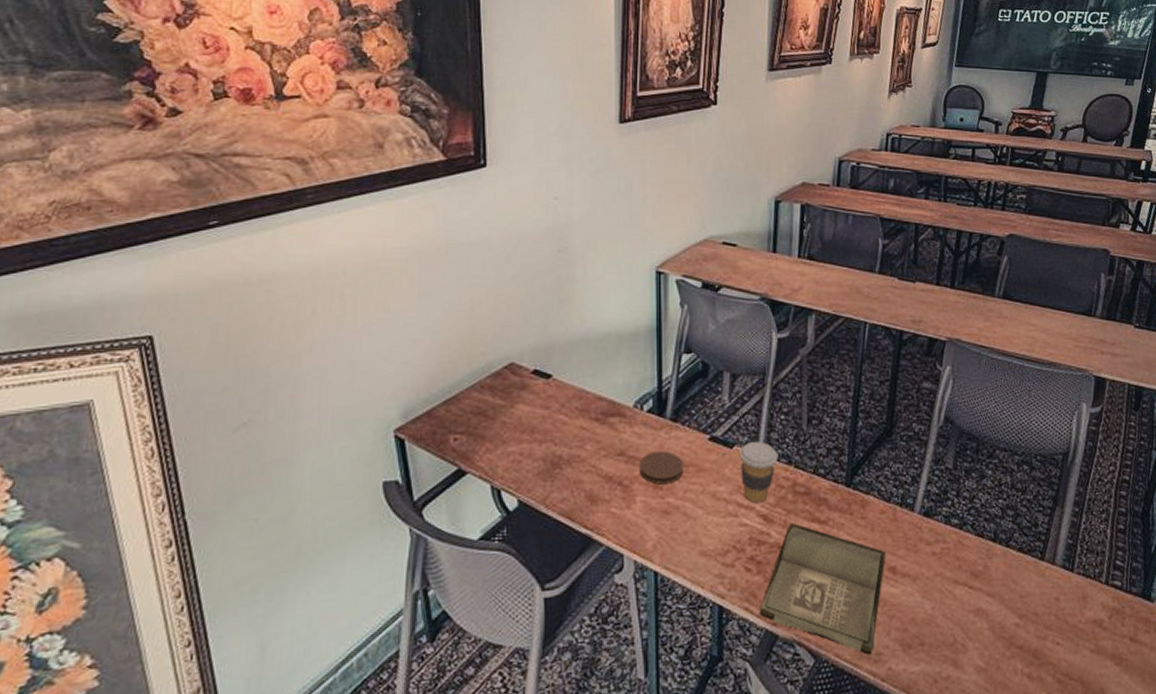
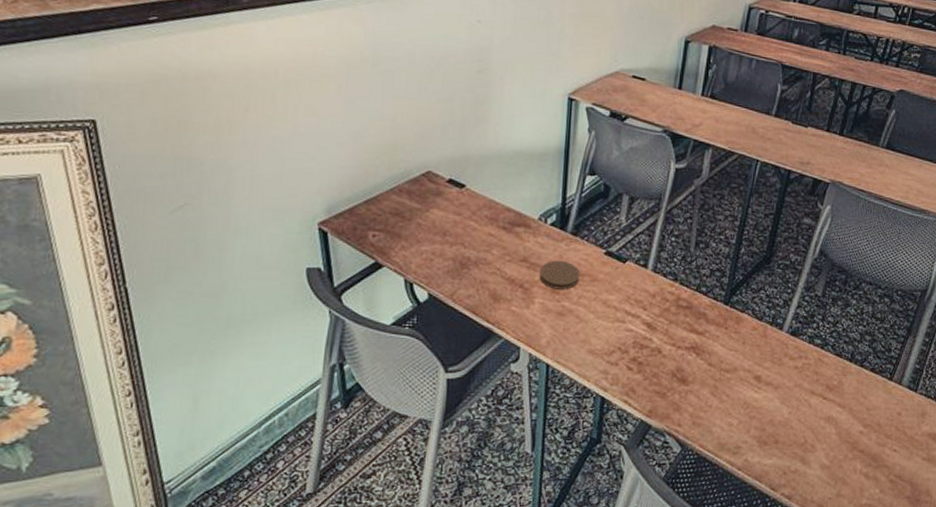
coffee cup: present [739,441,779,504] -> none [630,258,666,313]
hardback book: present [759,522,886,655] -> none [636,331,754,448]

